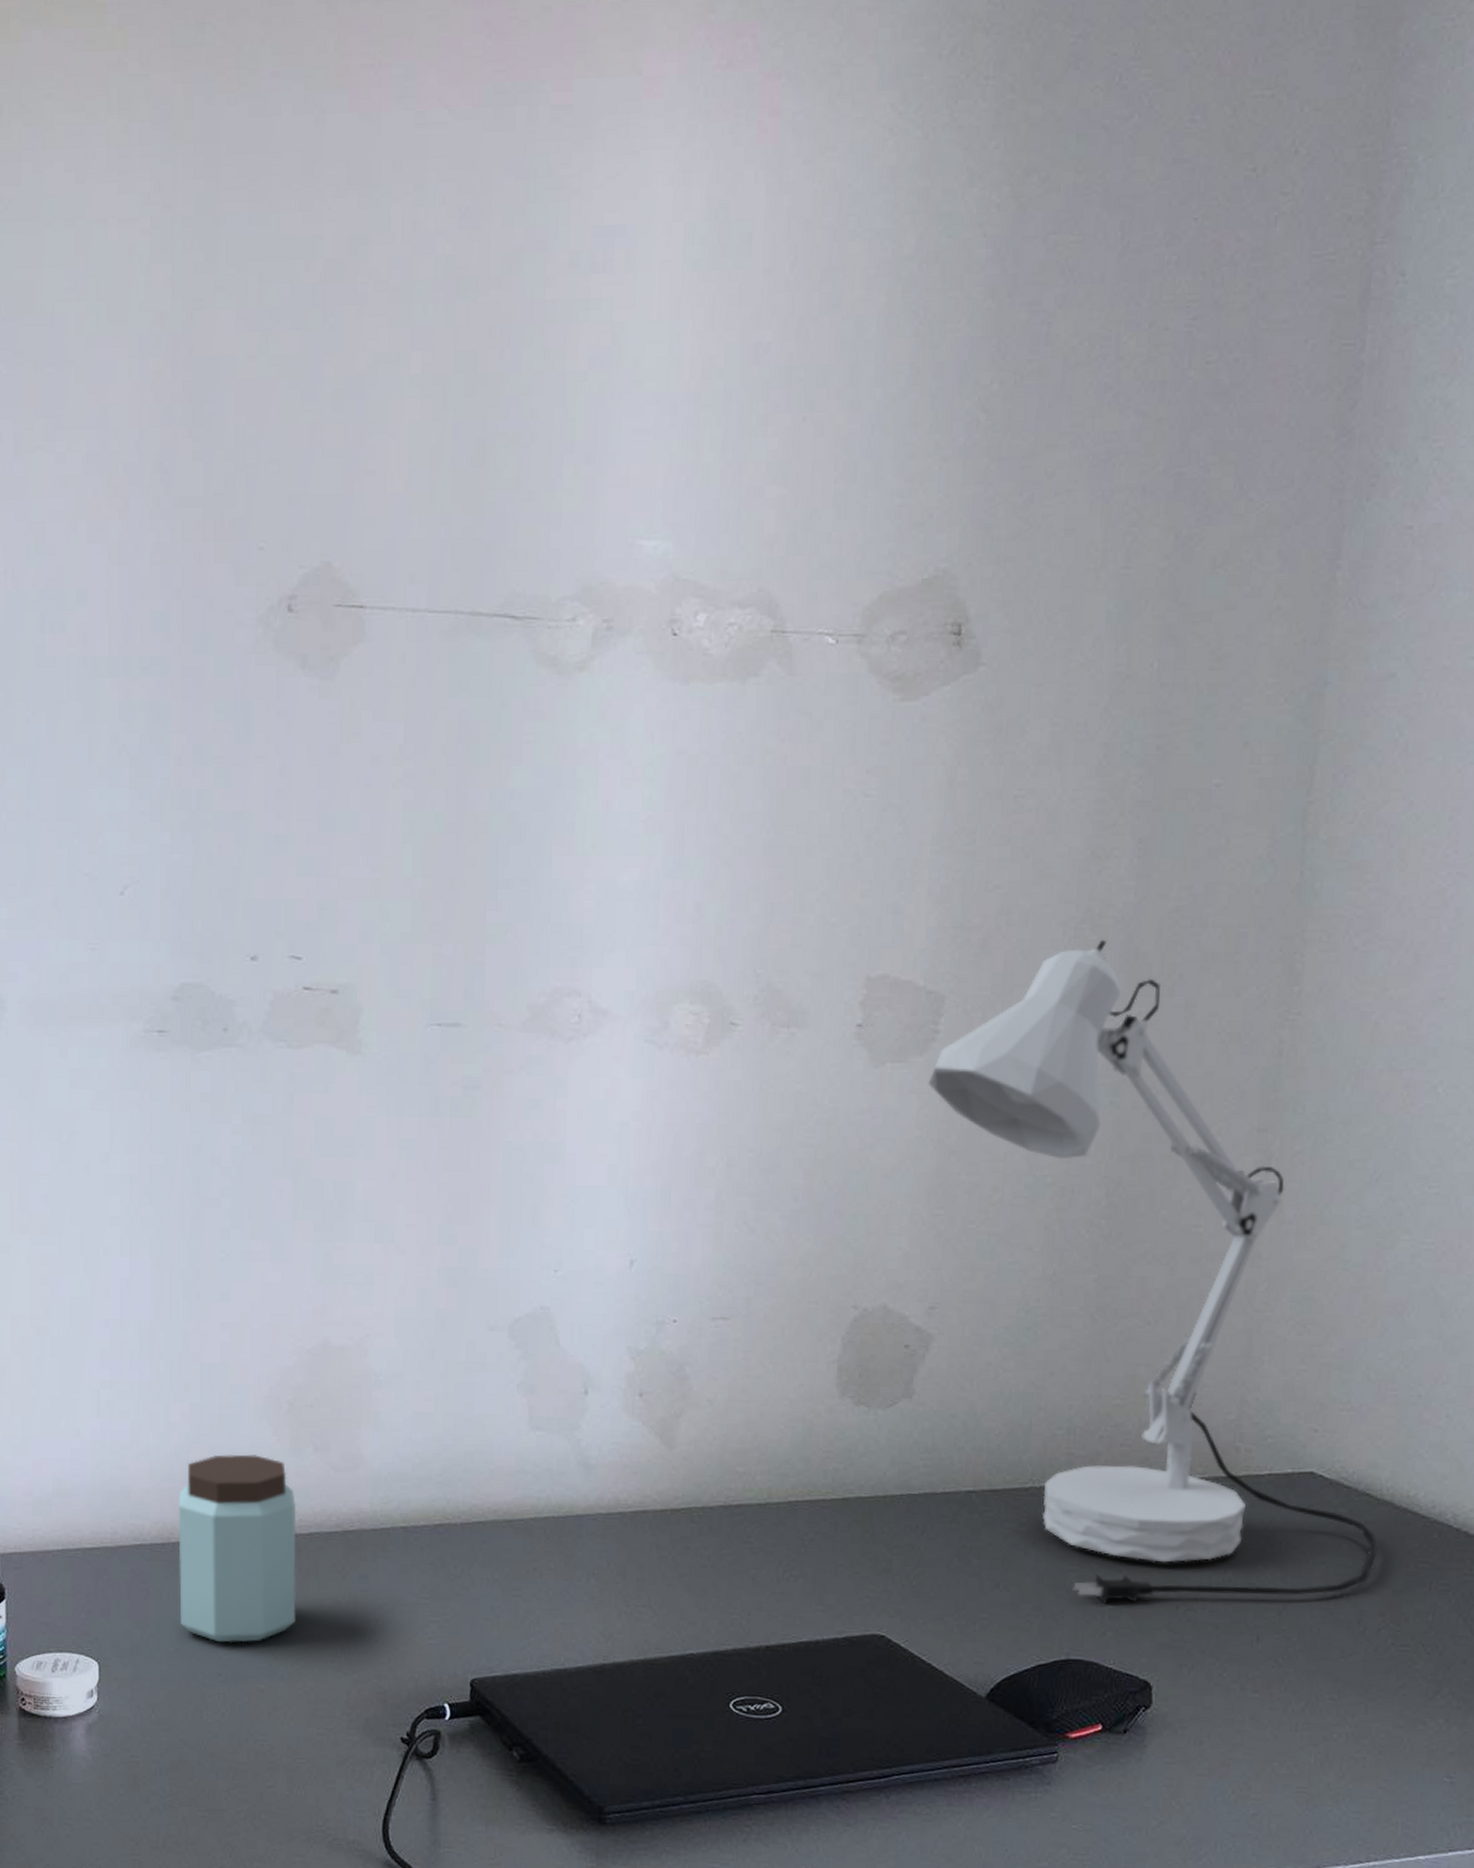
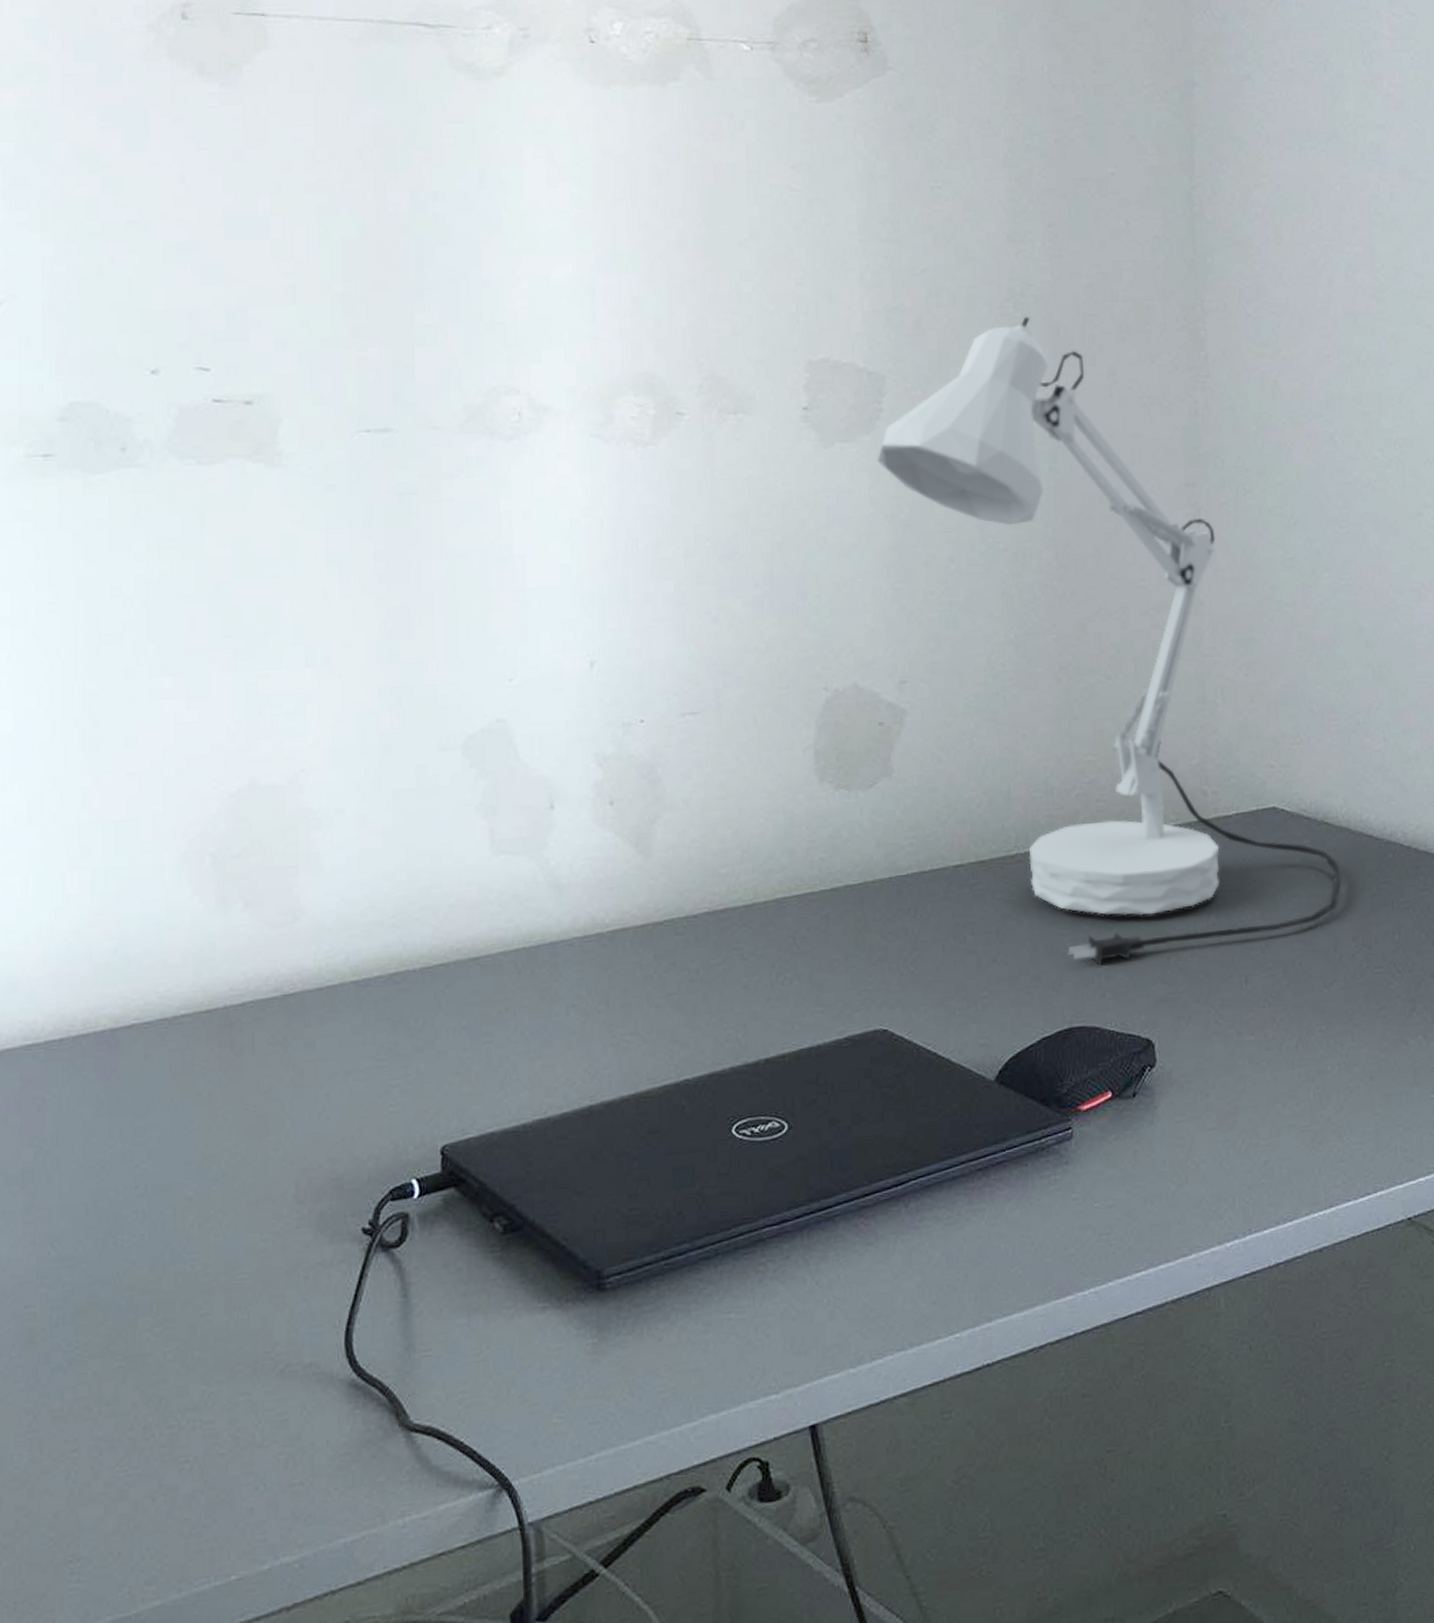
peanut butter: present [178,1454,297,1643] -> none [79,920,229,1149]

